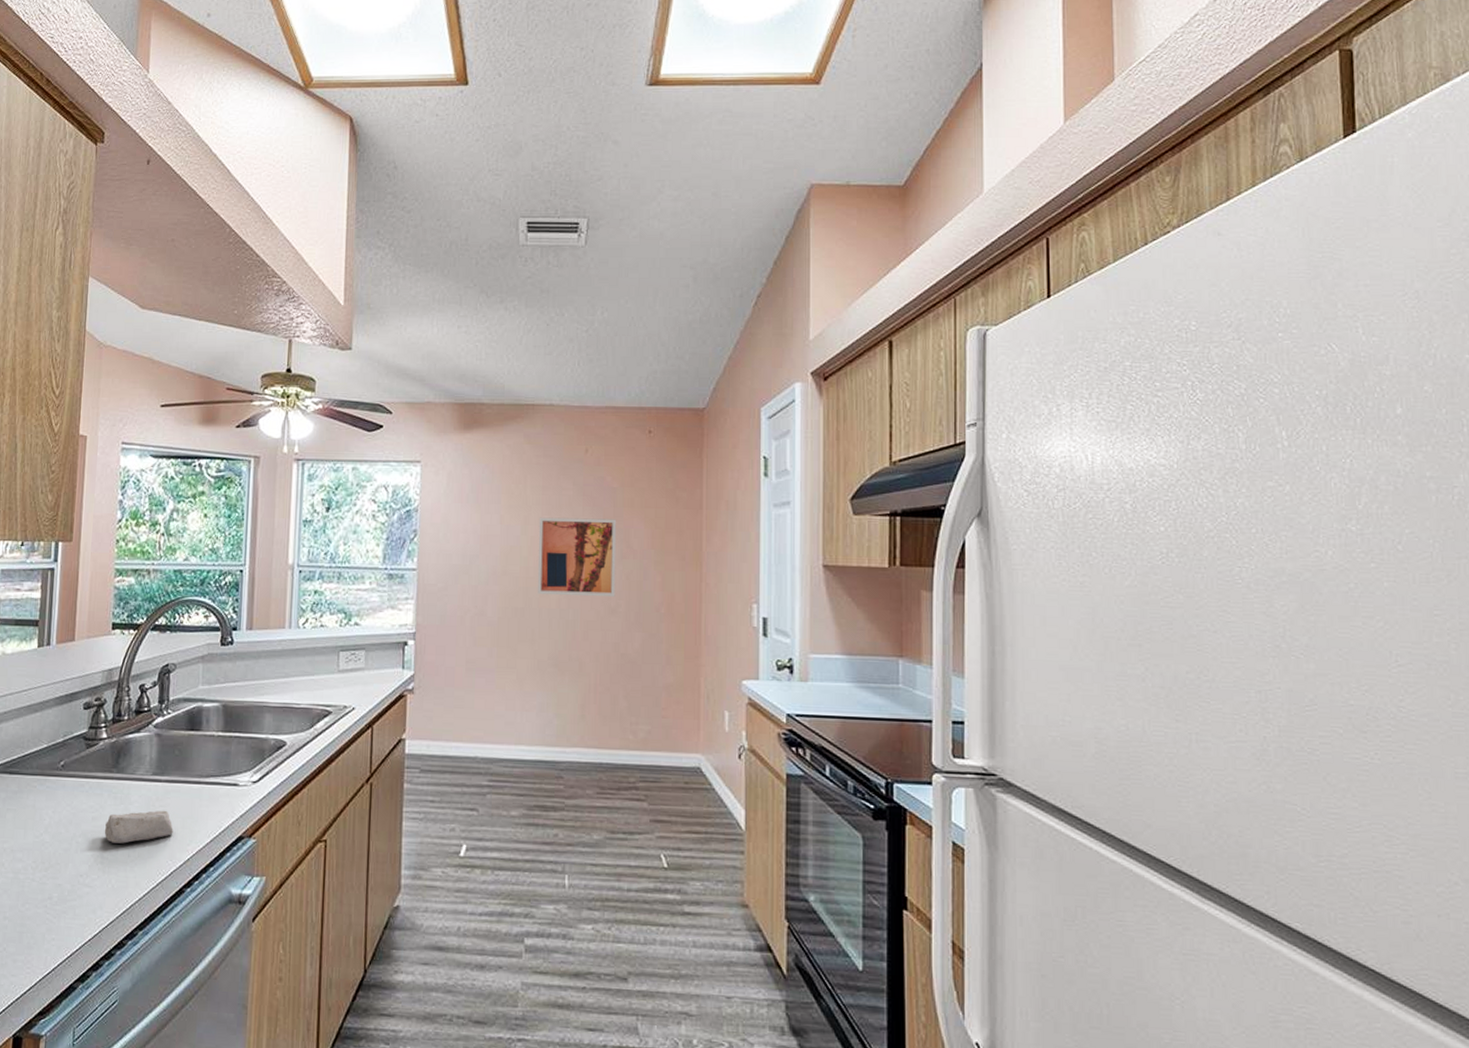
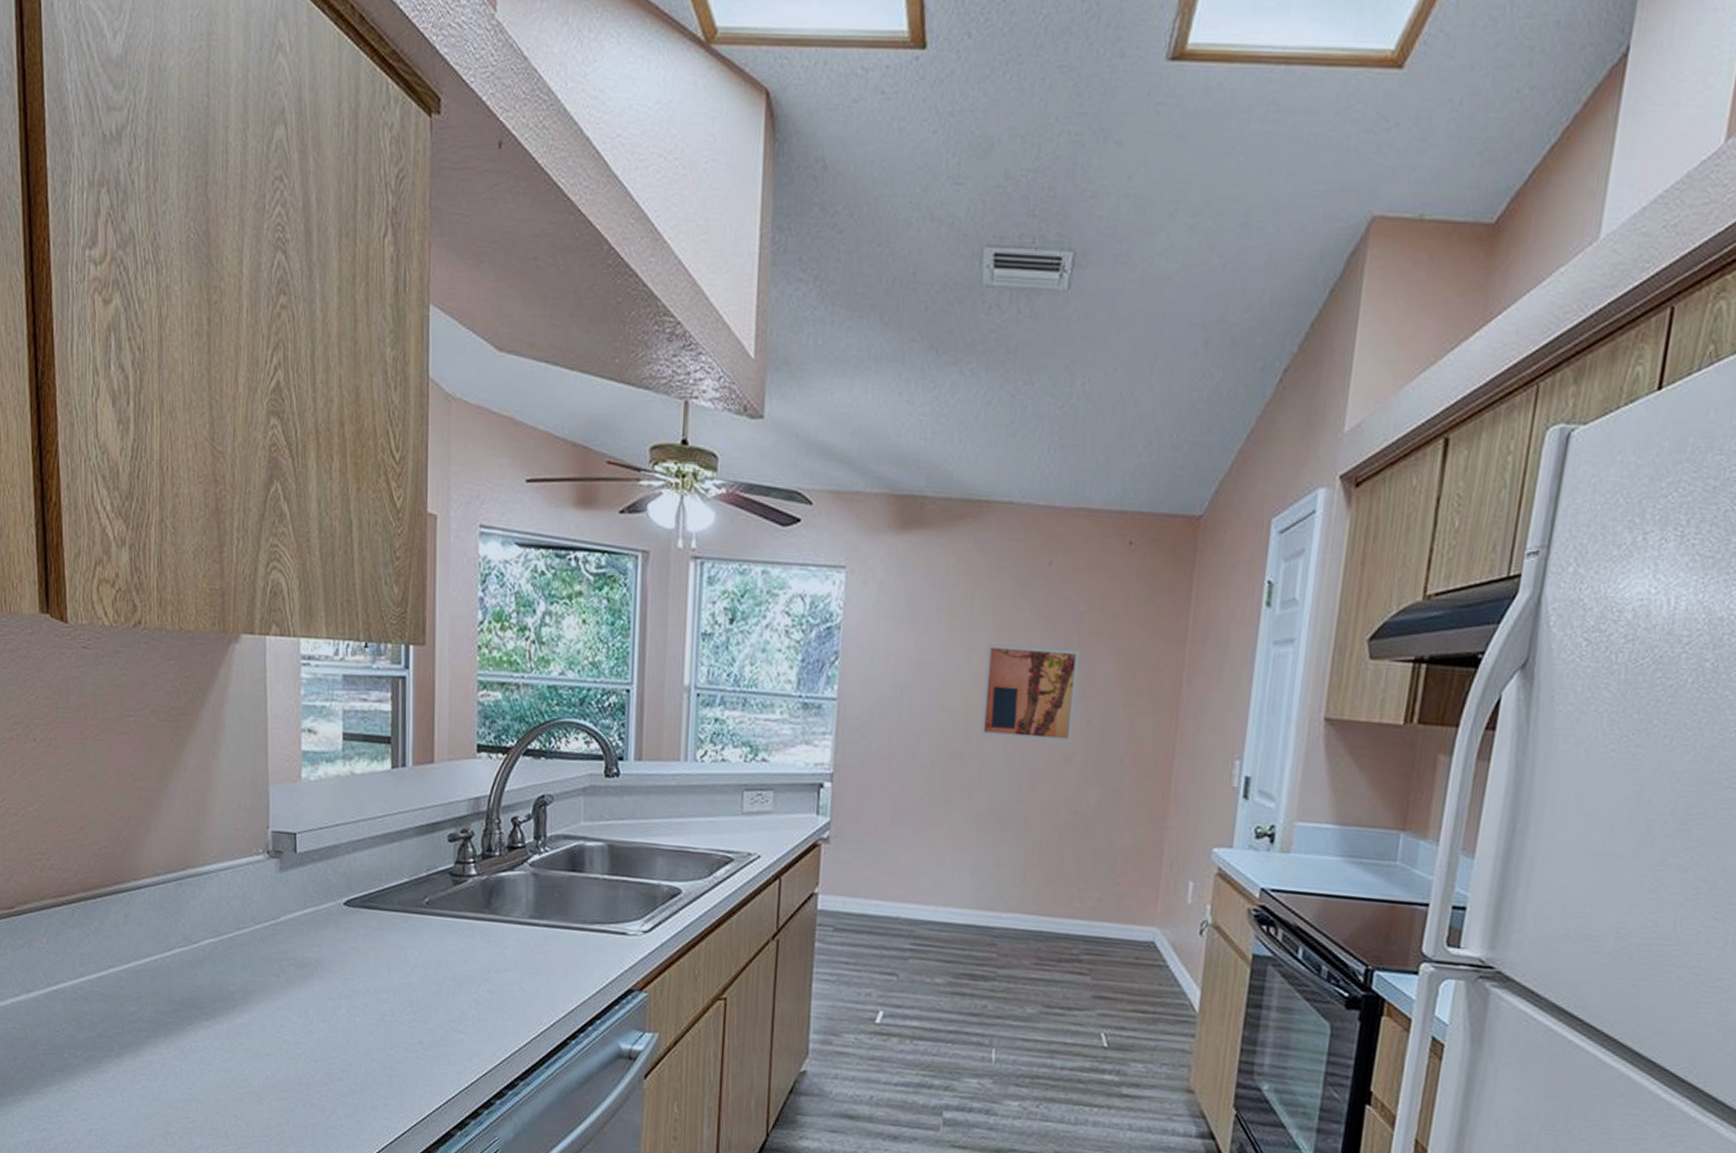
soap bar: present [104,810,173,844] -> none [477,956,555,991]

